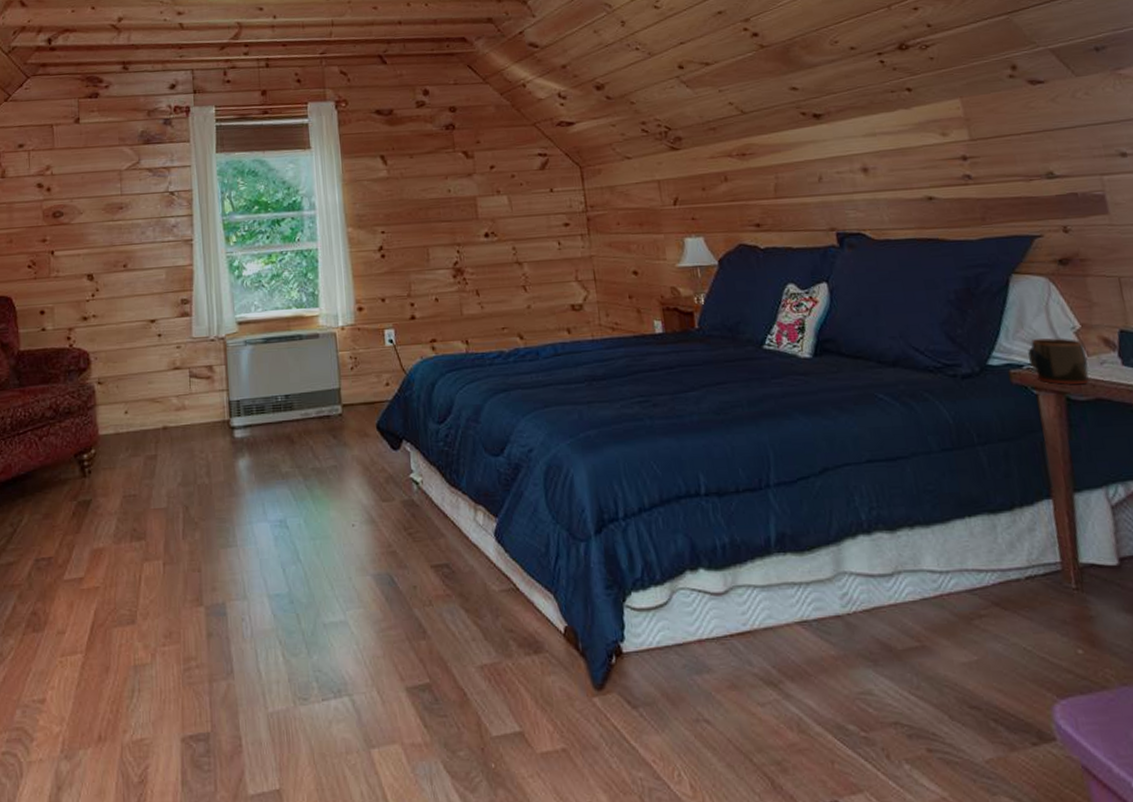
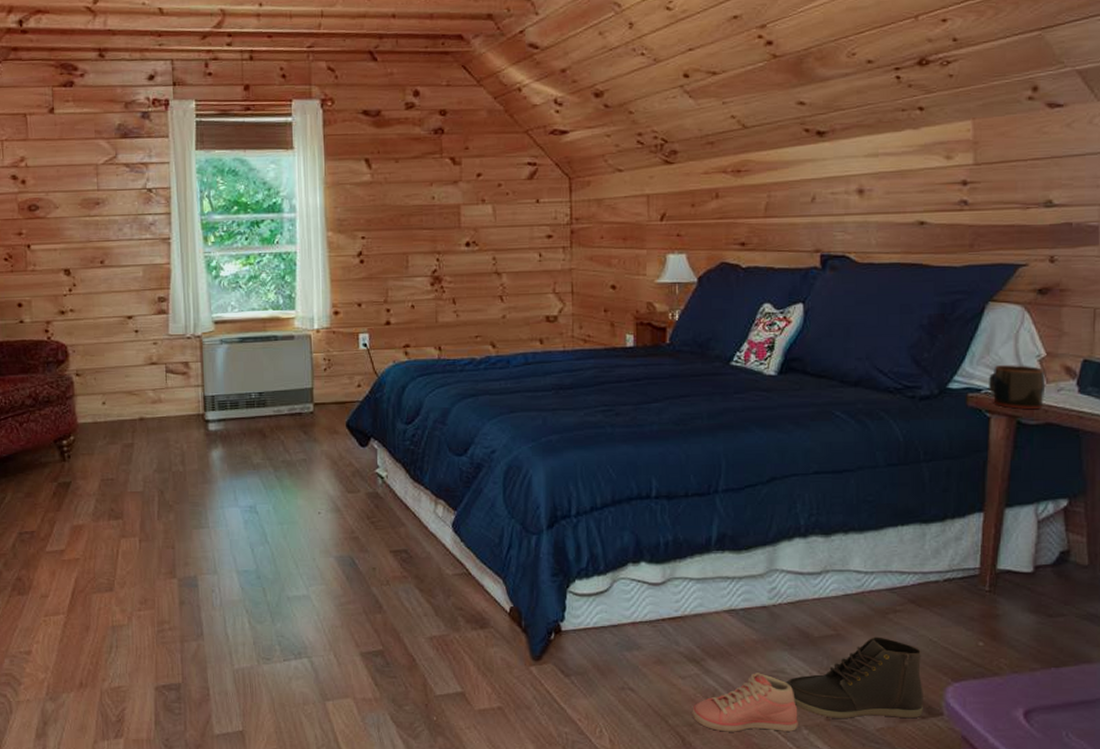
sneaker: none [777,696,898,771] -> present [692,673,798,732]
sneaker: none [874,647,1033,750] -> present [785,637,923,719]

